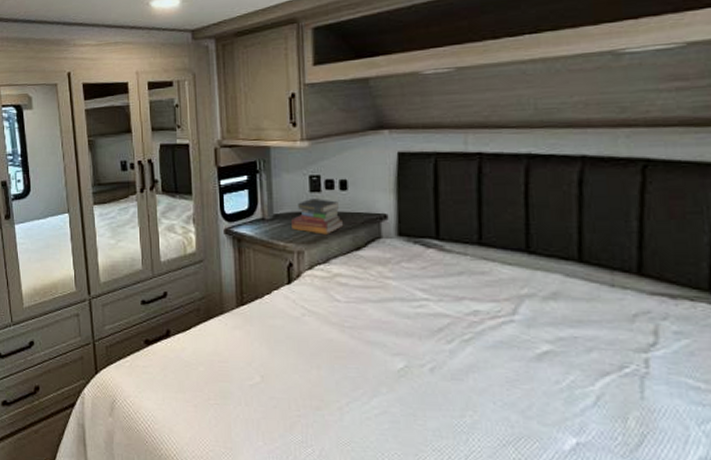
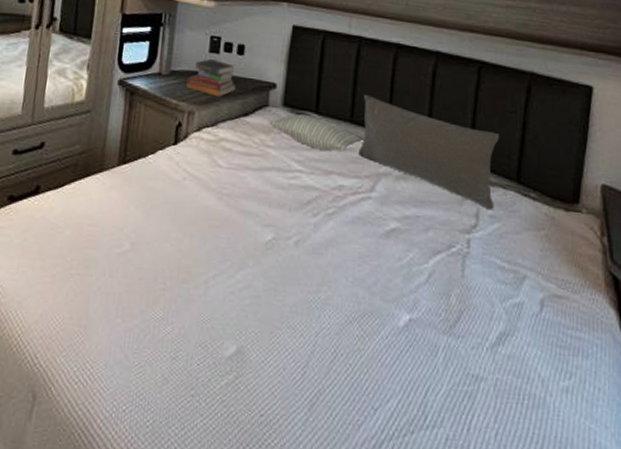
pillow: none [384,243,496,276] -> present [269,113,362,152]
pillow: none [492,214,680,326] -> present [359,95,499,210]

